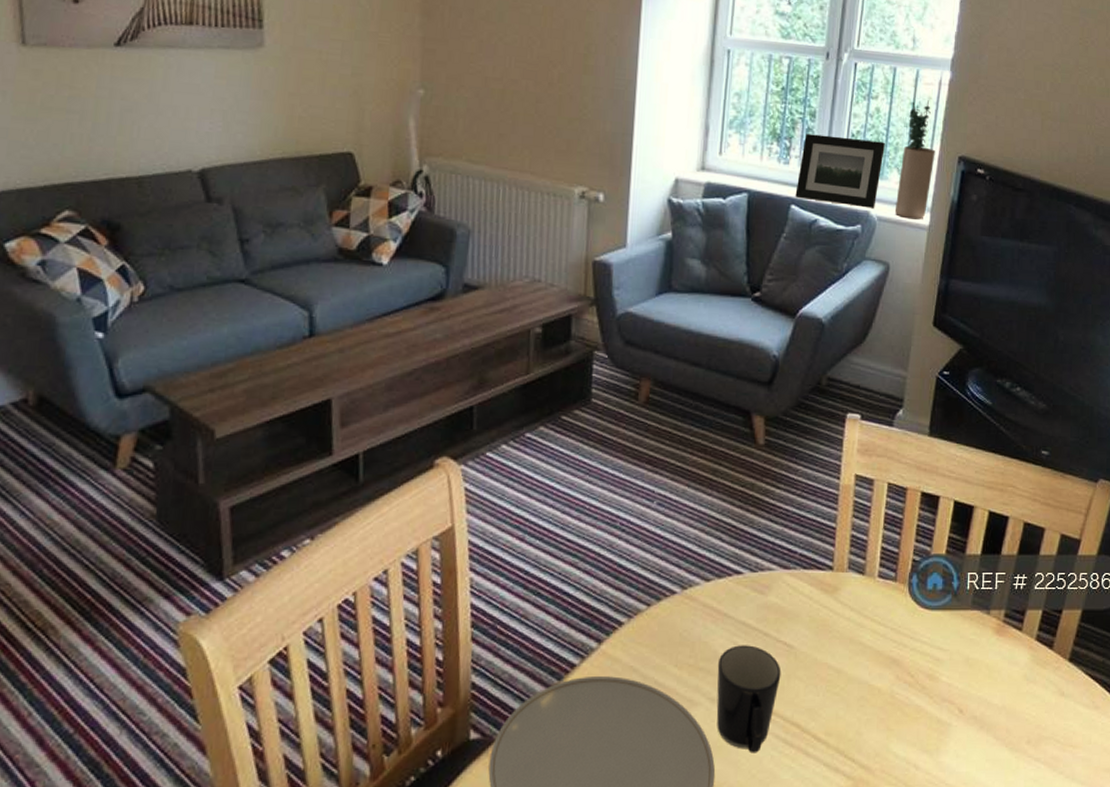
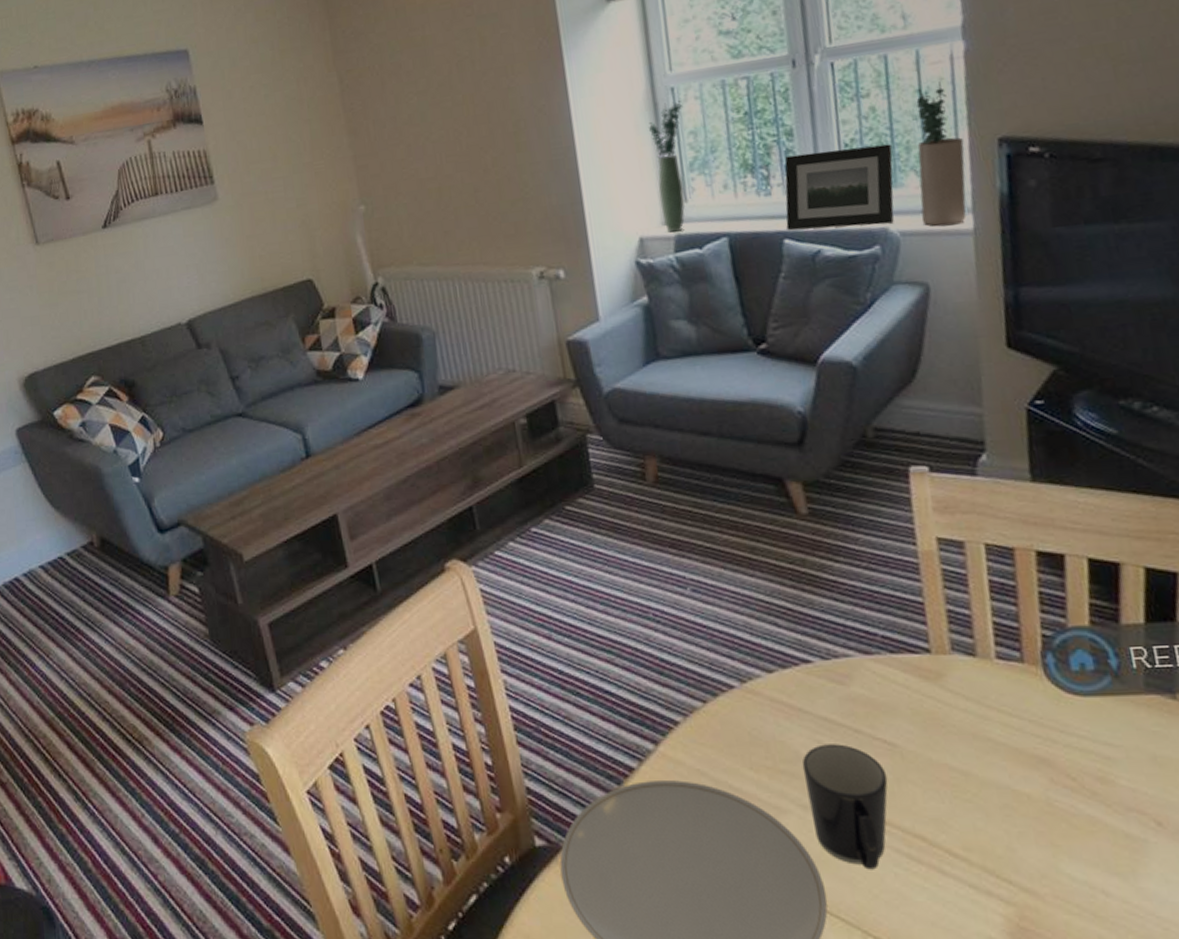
vase: none [698,61,735,181] -> present [648,98,686,233]

